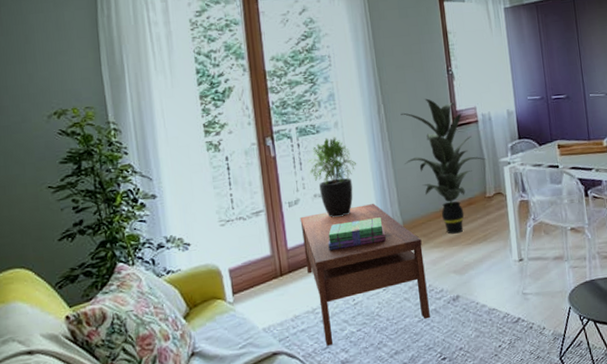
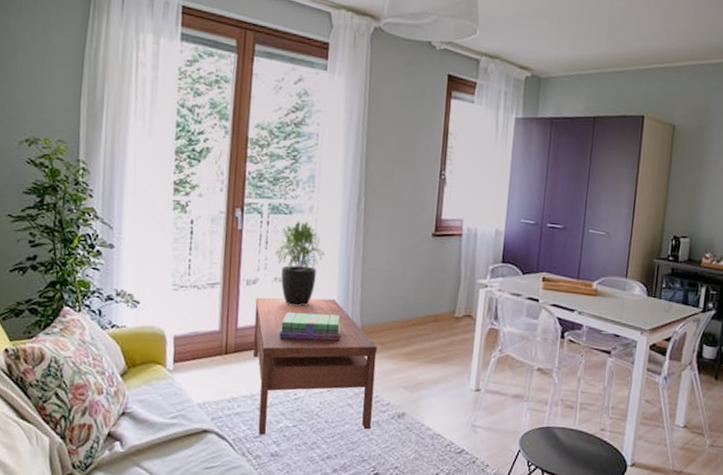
indoor plant: present [400,98,486,234] -> none [375,200,462,349]

